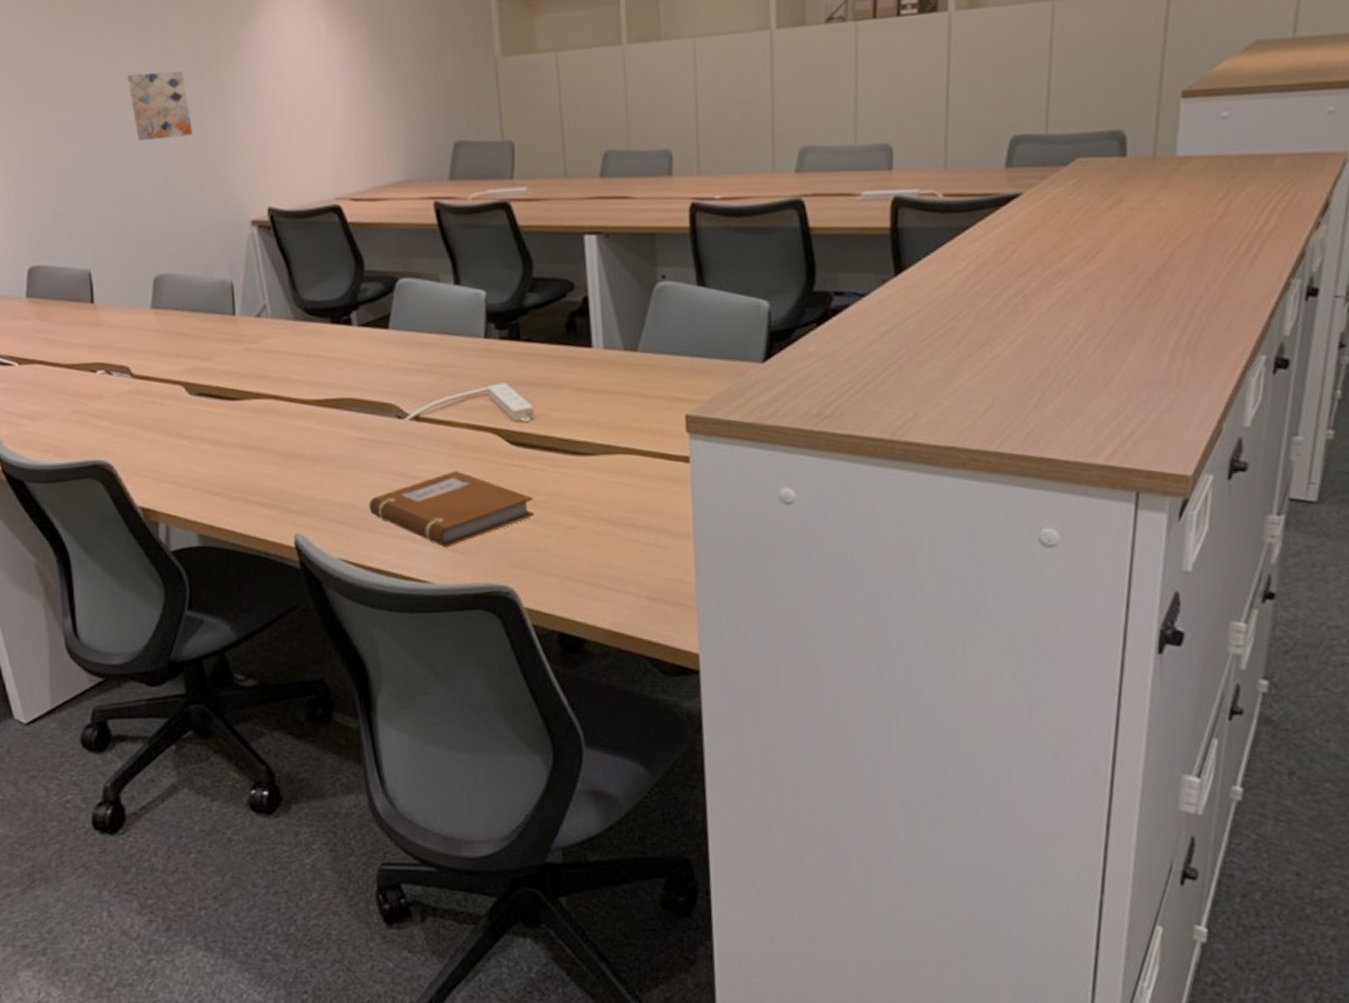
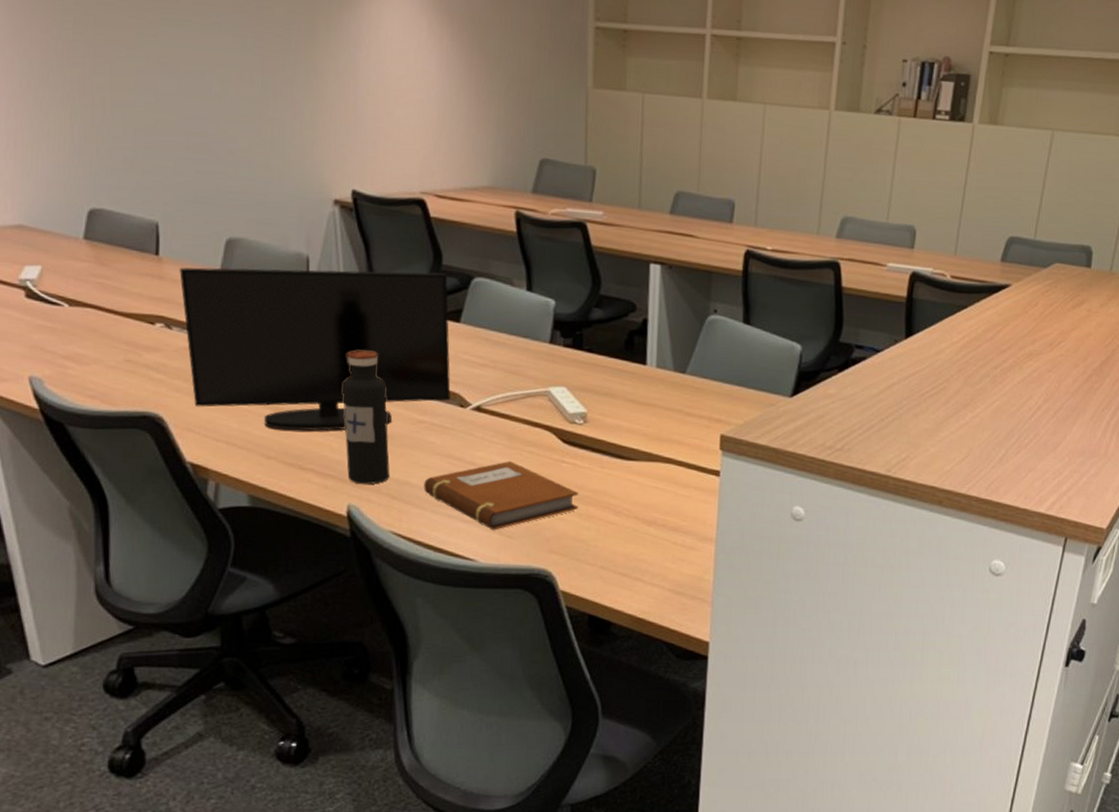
monitor: none [114,279,387,464] -> present [179,267,451,431]
wall art: present [126,71,193,141] -> none [216,33,282,106]
water bottle: none [277,371,334,512] -> present [342,350,390,484]

